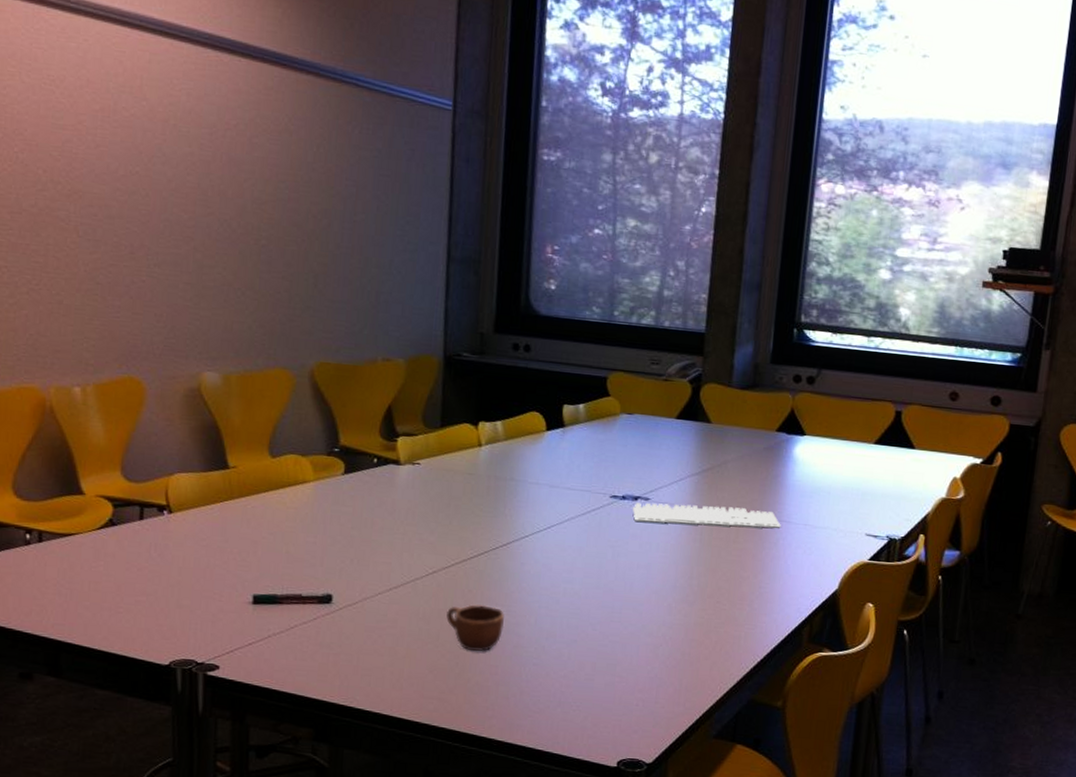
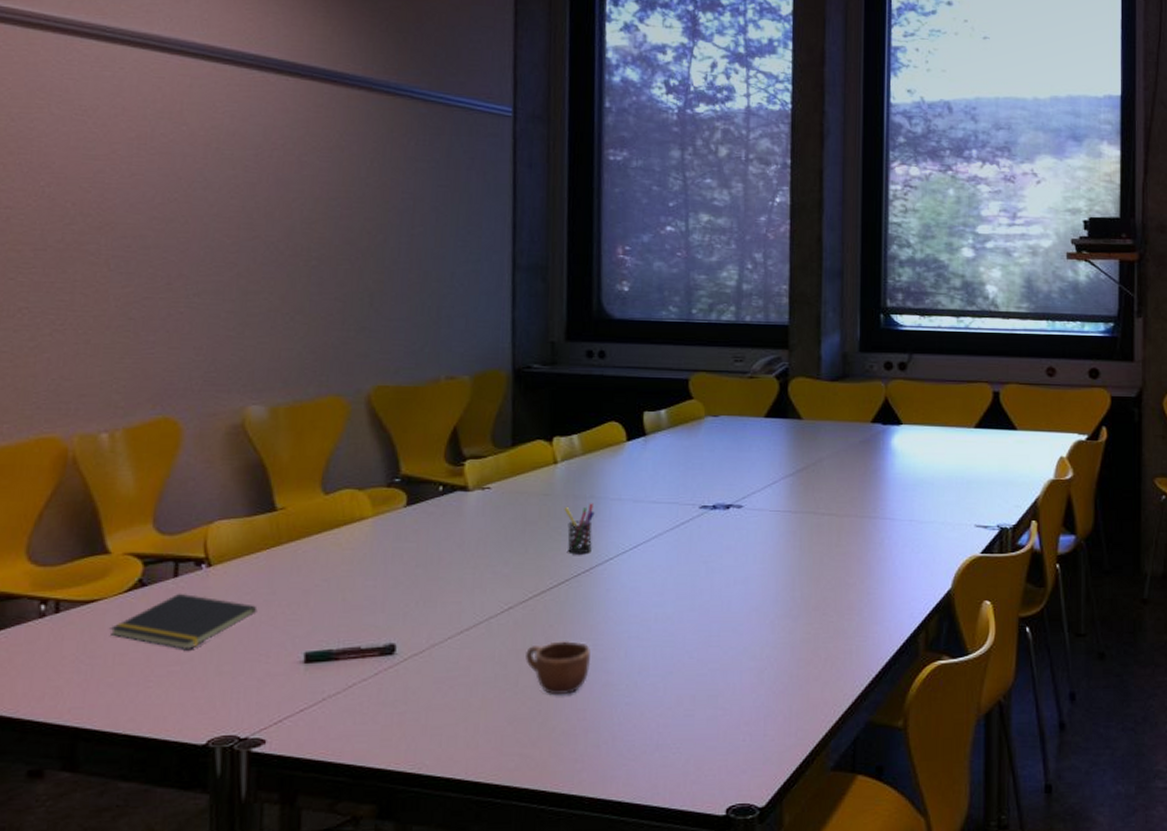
notepad: none [85,534,212,583] -> present [110,593,258,649]
pen holder: none [486,485,514,530] -> present [564,503,595,555]
keyboard: present [632,503,781,529] -> none [724,508,885,533]

